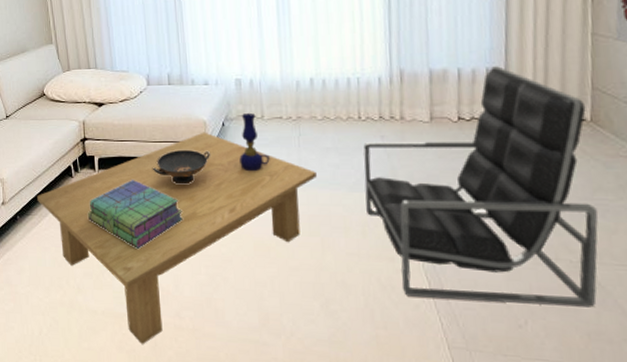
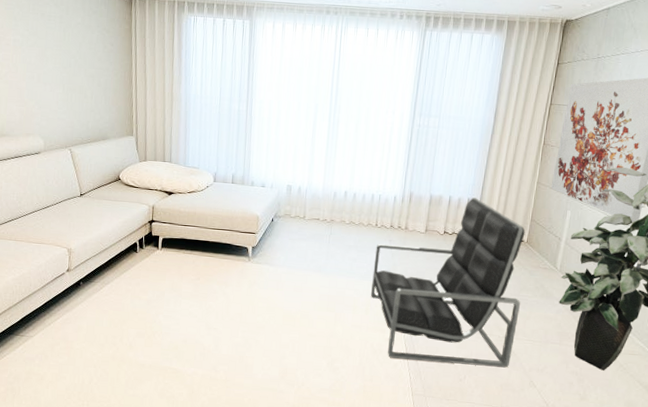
coffee table: present [37,132,317,345] -> none [102,224,339,393]
stack of books: present [87,180,183,249] -> none [146,258,229,315]
decorative bowl: present [152,149,210,185] -> none [208,237,259,266]
oil lamp: present [239,112,270,172] -> none [281,212,306,260]

